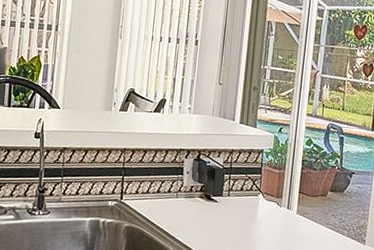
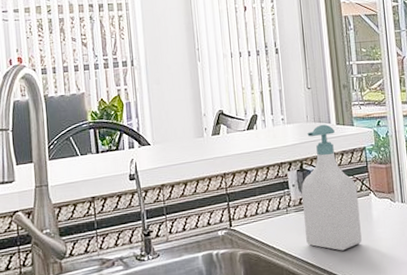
soap bottle: none [190,120,248,243] -> present [301,124,362,251]

